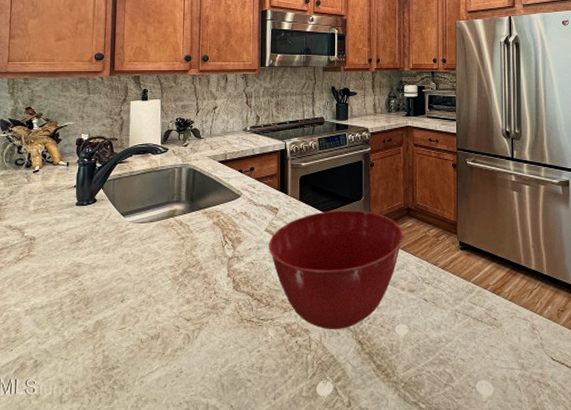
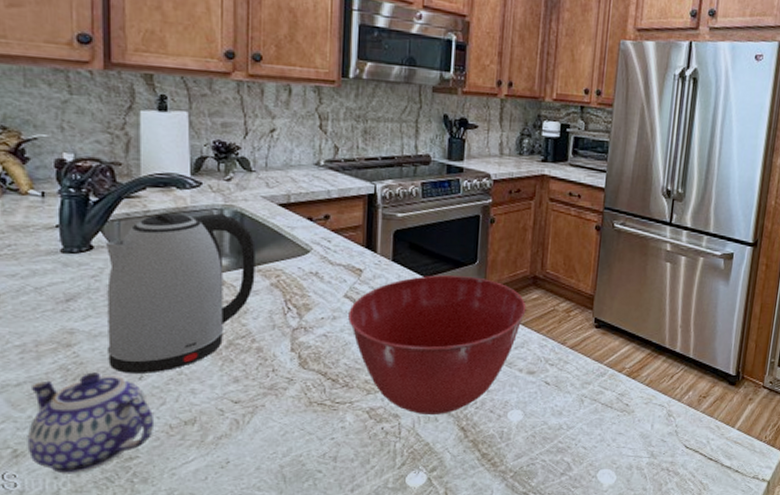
teapot: none [44,297,131,381] -> present [27,372,155,474]
kettle: none [101,171,203,297] -> present [106,213,256,373]

